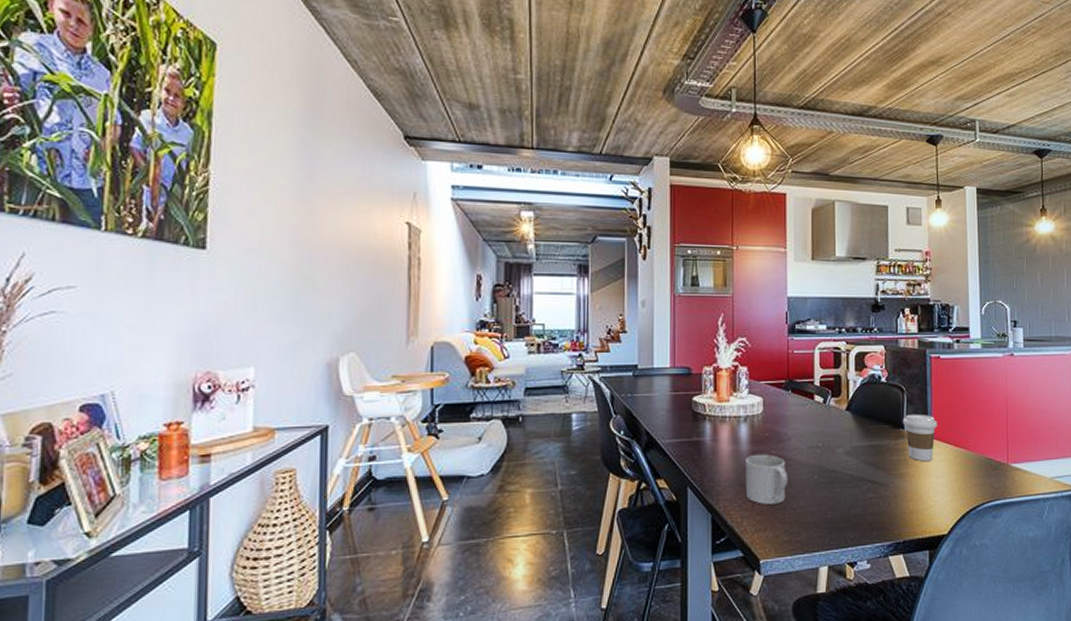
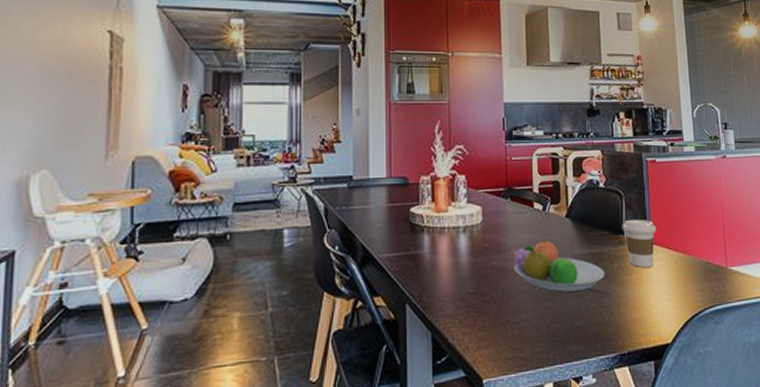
mug: present [745,454,789,505] -> none [466,265,510,320]
fruit bowl: none [792,431,884,482] -> present [512,239,606,292]

